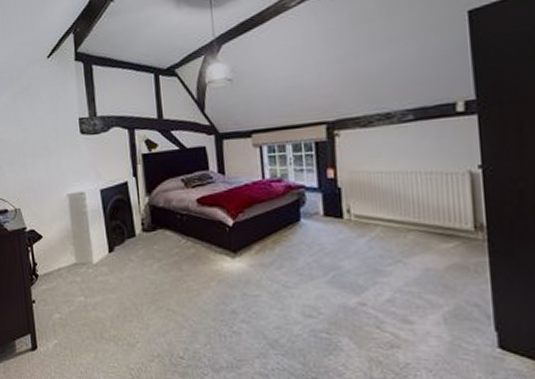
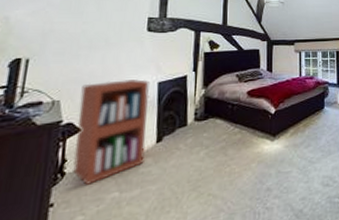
bookshelf: none [35,187,101,287] -> present [73,79,150,185]

